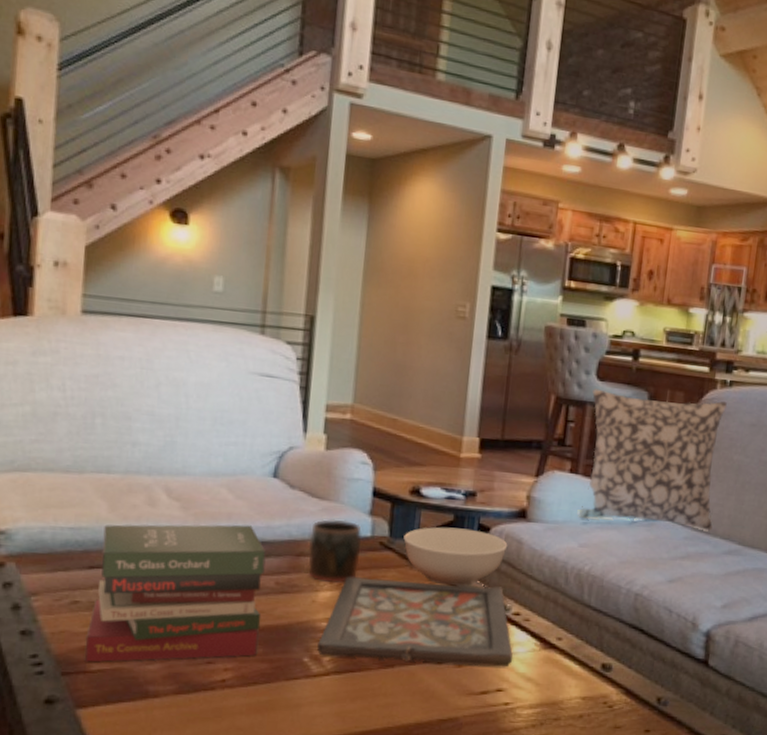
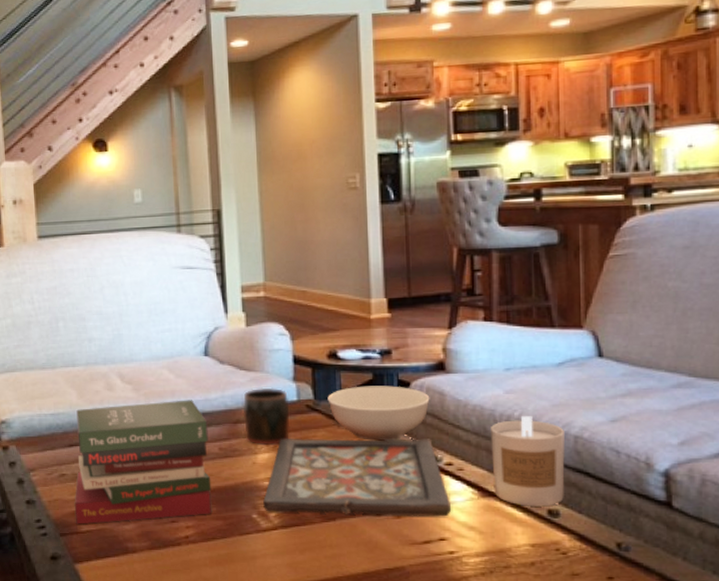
candle: none [556,570,627,661] -> present [491,416,565,507]
pillow: present [579,389,728,531] -> none [496,228,654,364]

